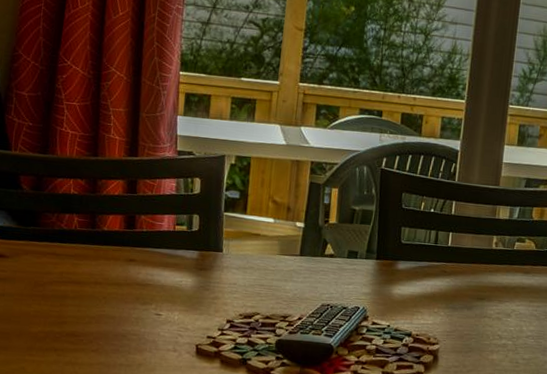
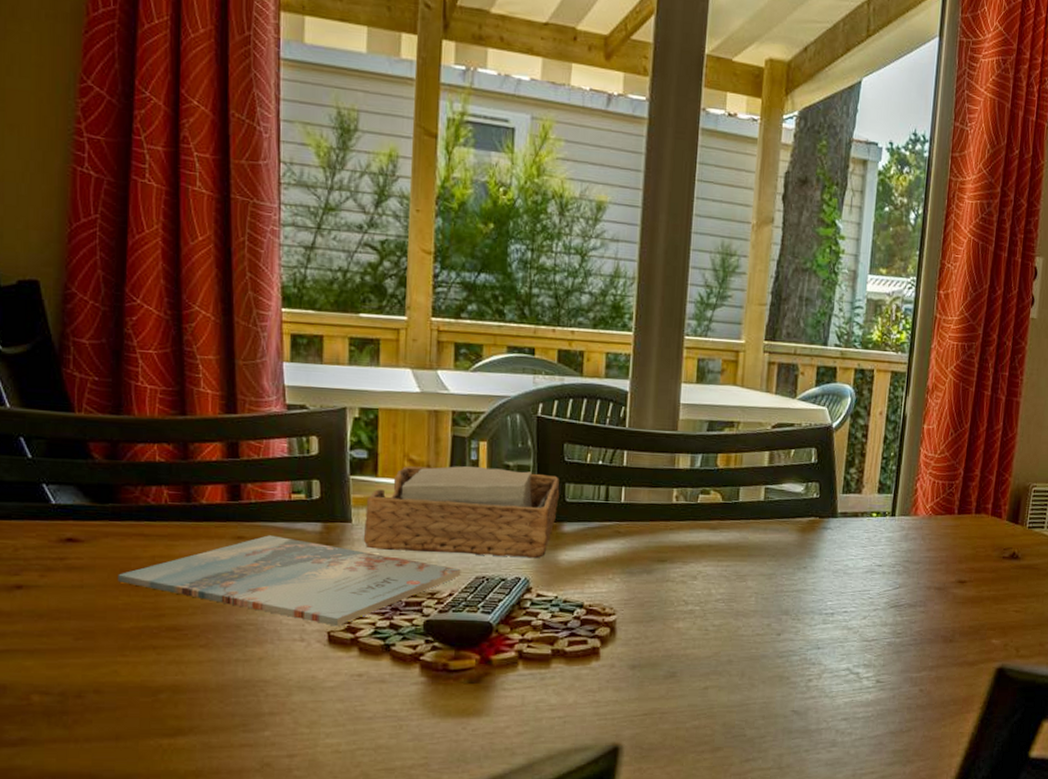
magazine: none [32,259,310,341] -> present [118,535,461,627]
napkin holder: none [231,206,397,291] -> present [363,465,560,559]

